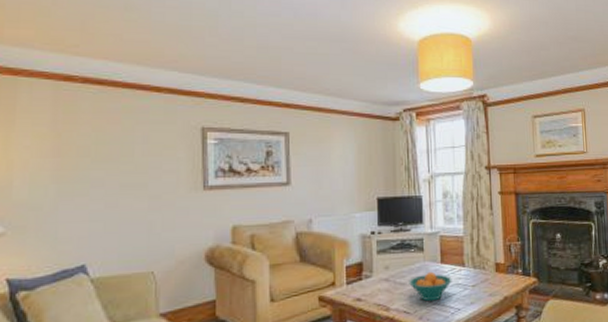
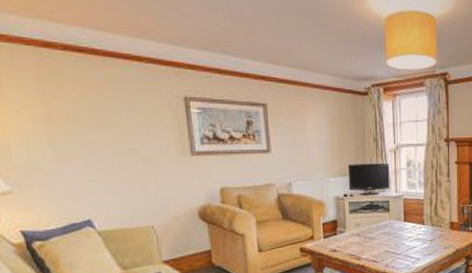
fruit bowl: present [409,271,452,302] -> none [377,228,413,253]

